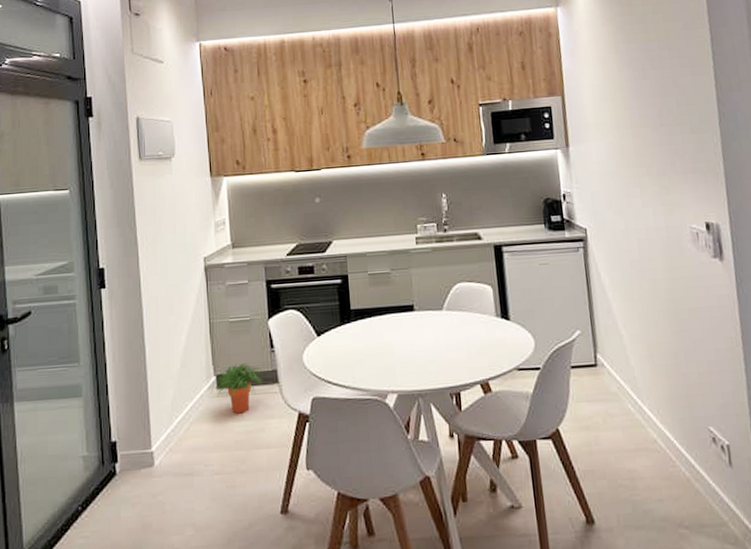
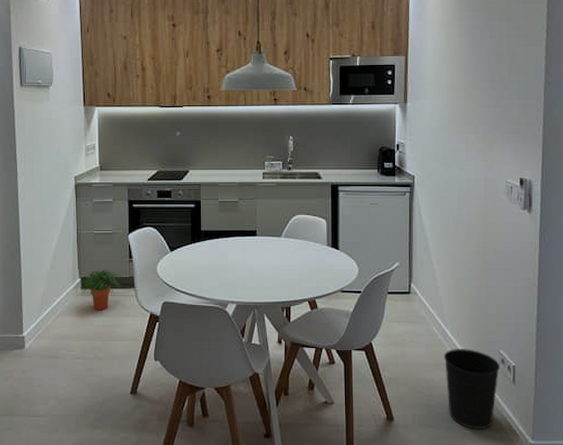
wastebasket: none [644,428,713,528] -> present [443,349,500,429]

